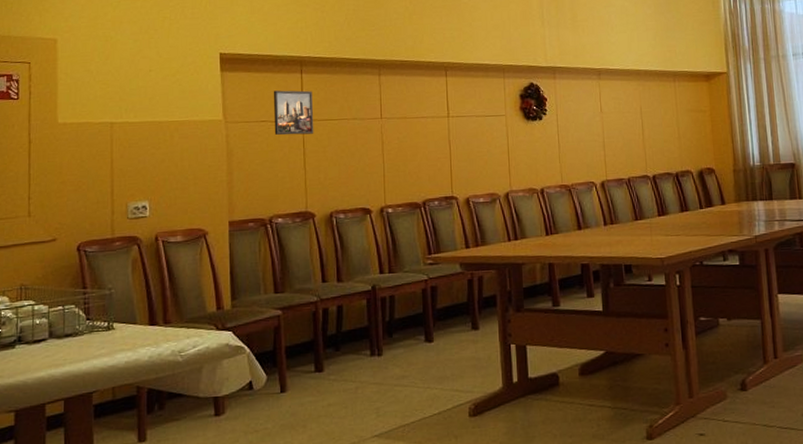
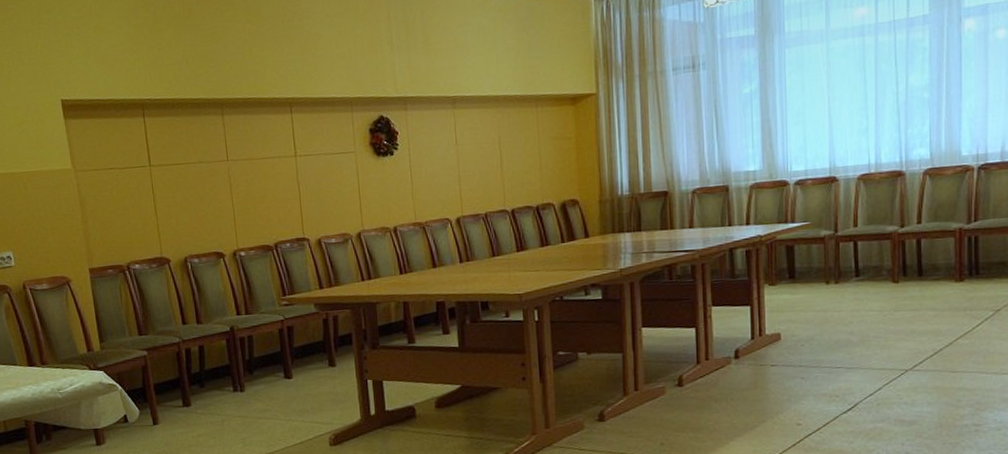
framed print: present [273,90,314,136] -> none [117,135,162,182]

